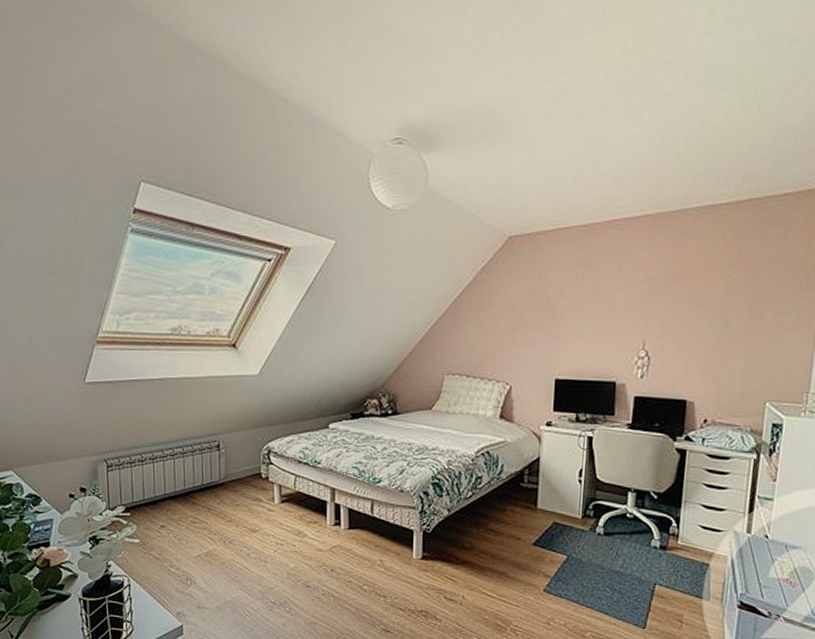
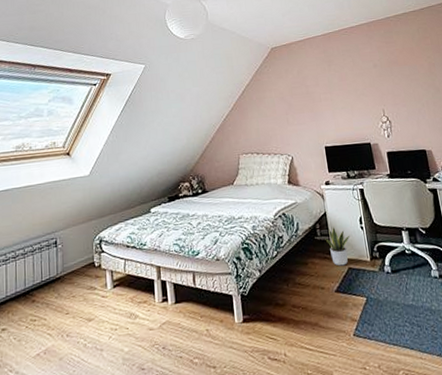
potted plant: none [531,474,564,519] -> present [323,226,350,266]

